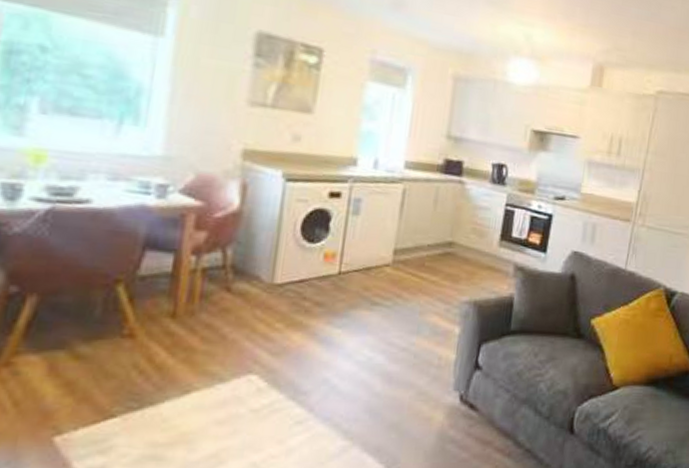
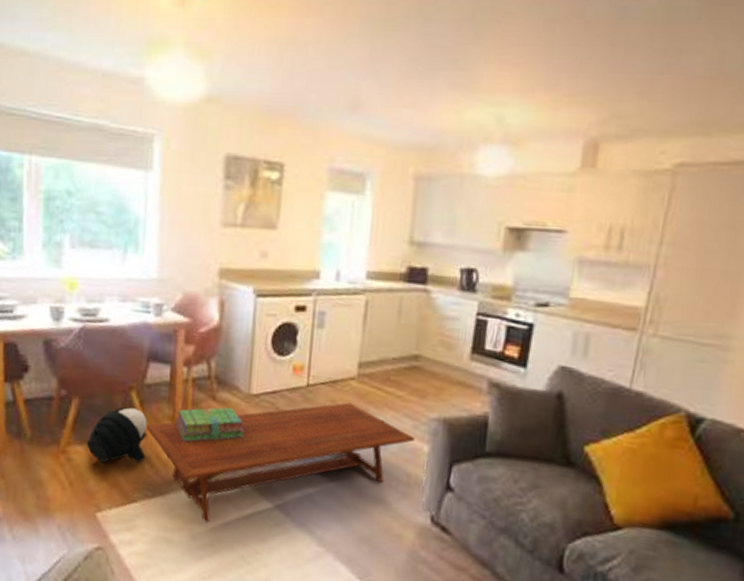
helmet: none [44,304,138,374] -> present [86,407,147,464]
coffee table: none [136,289,447,432] -> present [147,402,415,524]
stack of books: none [176,299,264,341] -> present [175,407,244,442]

